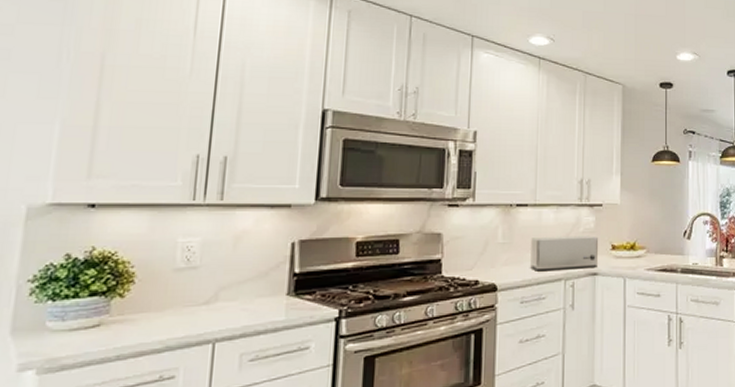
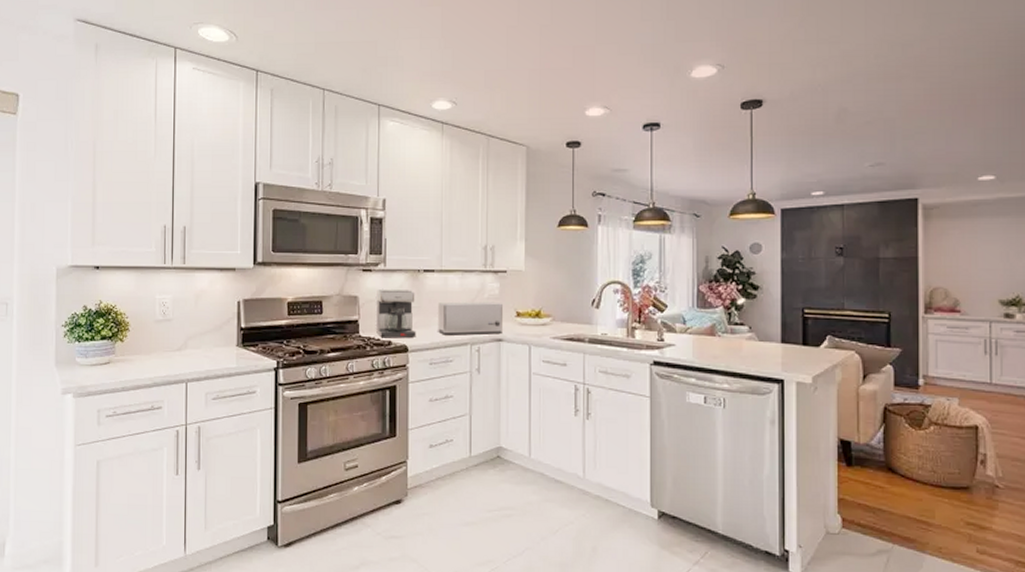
coffee maker: none [462,225,507,278] -> present [376,290,416,338]

